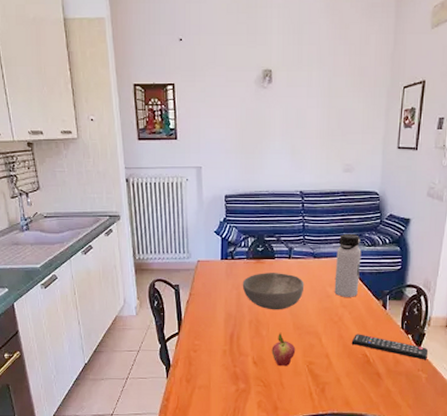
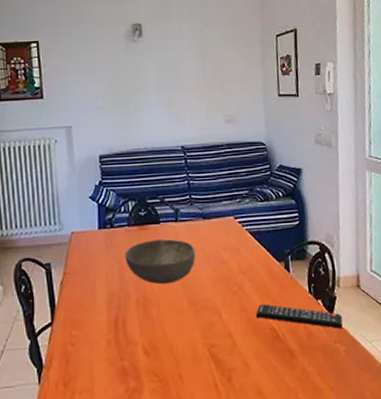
fruit: present [271,332,296,367] -> none [164,310,193,354]
water bottle: present [334,234,362,297] -> none [227,189,257,262]

